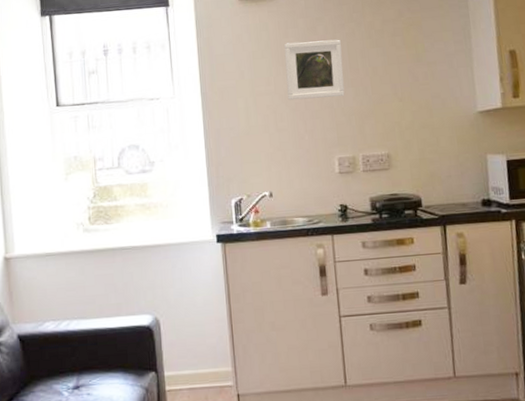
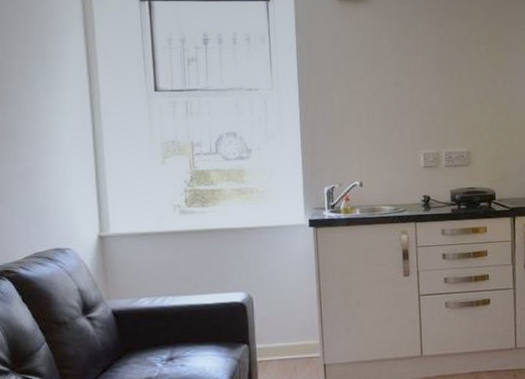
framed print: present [284,39,345,101] -> none [378,44,432,98]

